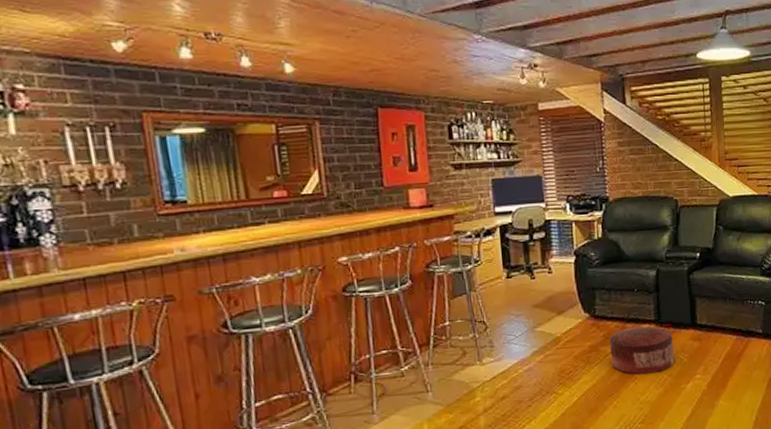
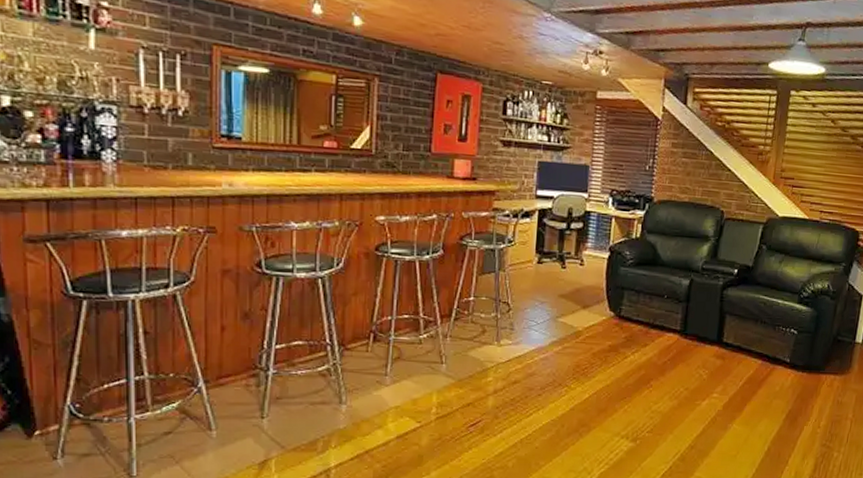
pouf: present [609,325,675,375] -> none [629,334,696,383]

